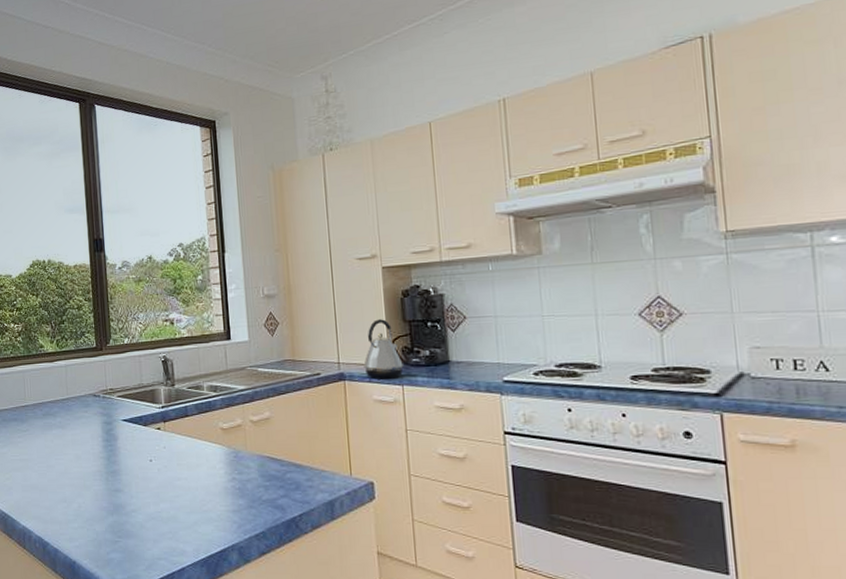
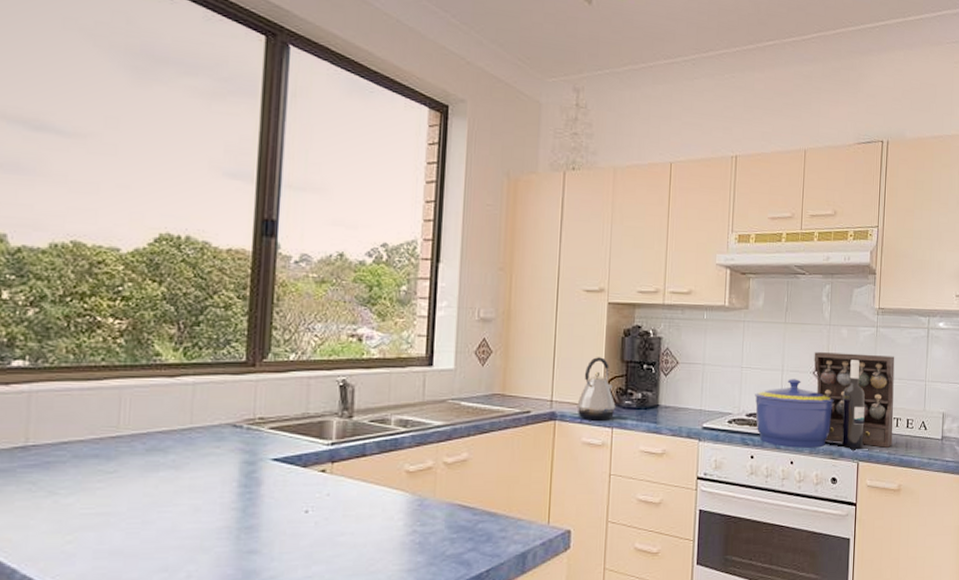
cooking pot: none [563,323,675,399] -> present [755,379,834,448]
spice rack: none [637,285,774,395] -> present [814,352,895,448]
wine bottle: none [686,294,727,399] -> present [841,360,866,450]

